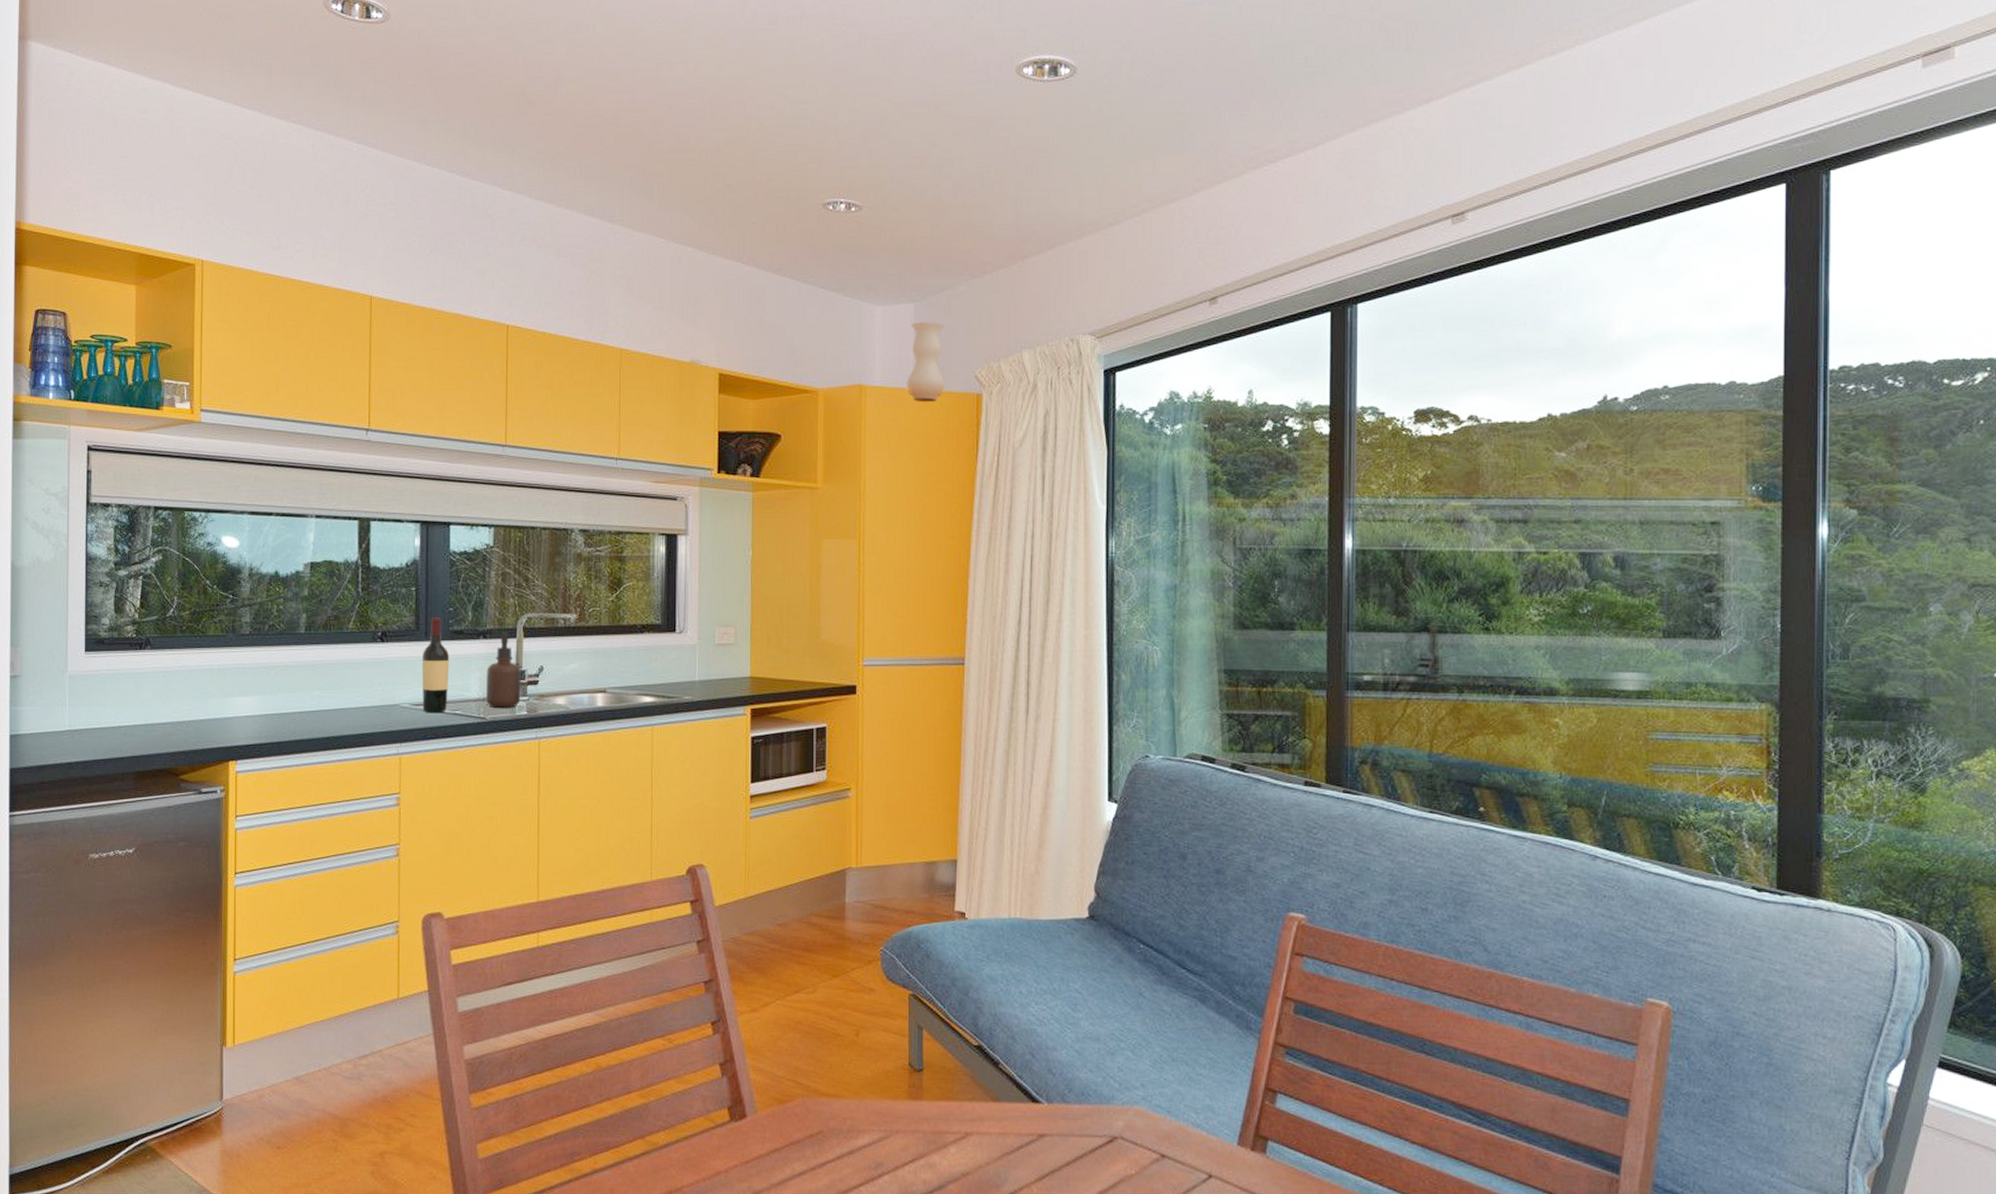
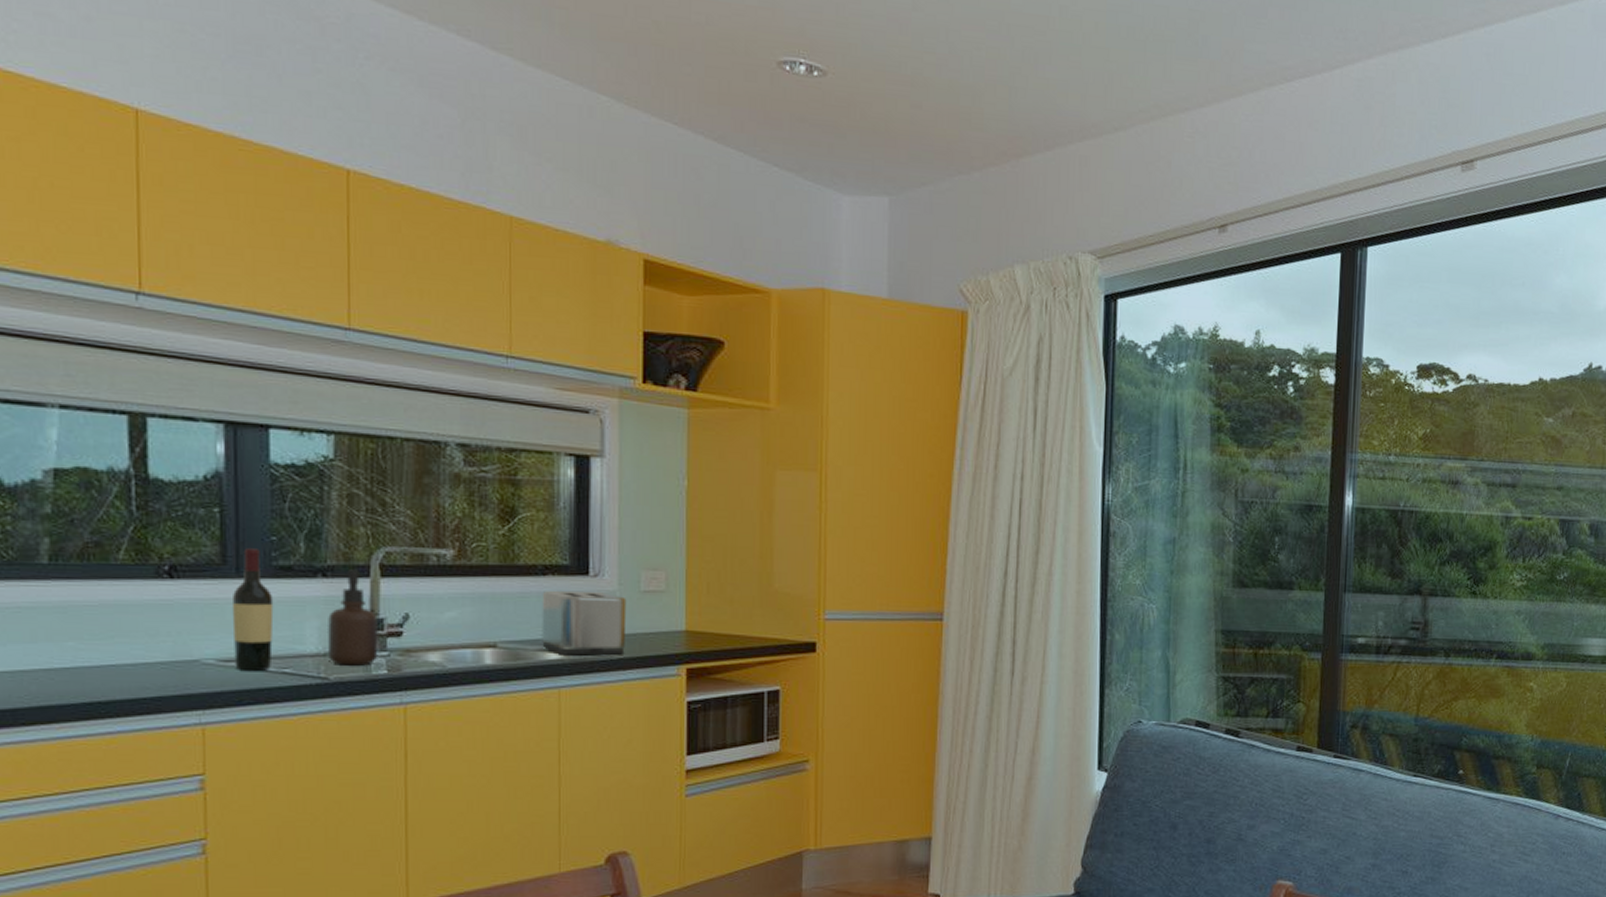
toaster: none [640,645,704,700] -> present [542,590,627,657]
vase: present [906,322,945,403] -> none [879,220,925,317]

